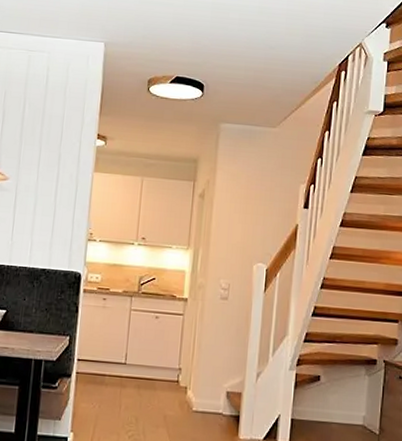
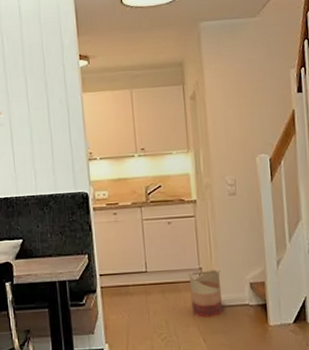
basket: none [164,371,199,421] -> present [189,269,223,318]

